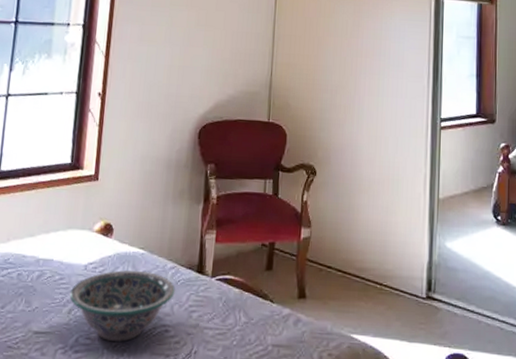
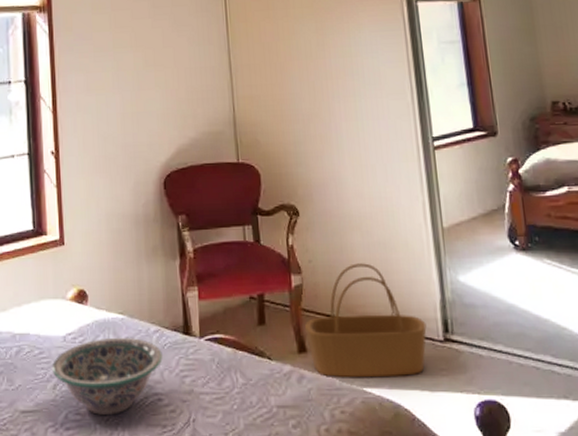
basket: none [306,223,413,327] -> present [304,263,427,377]

